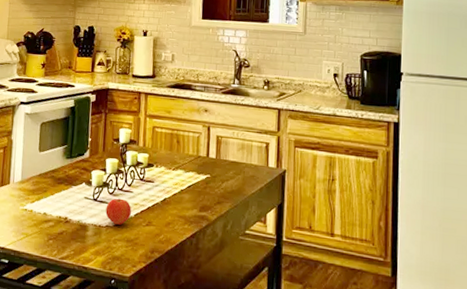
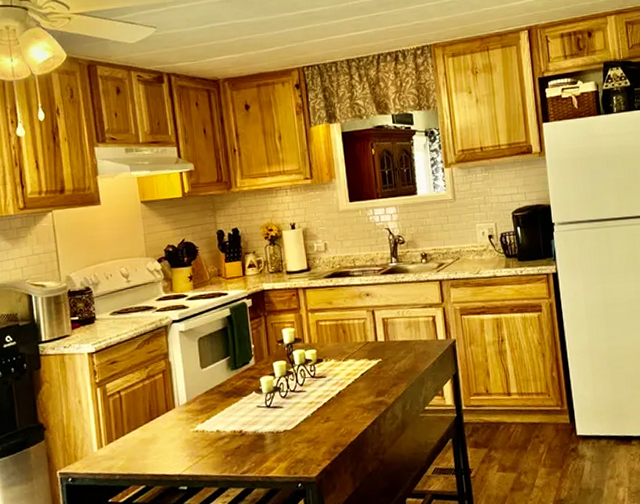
apple: present [105,198,131,225] -> none [280,400,308,428]

